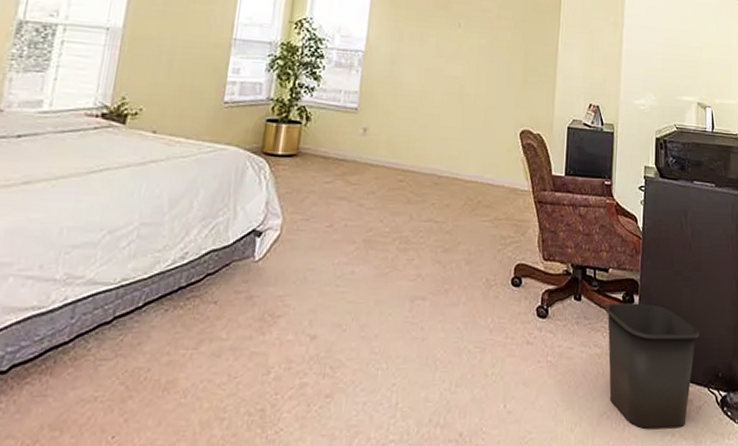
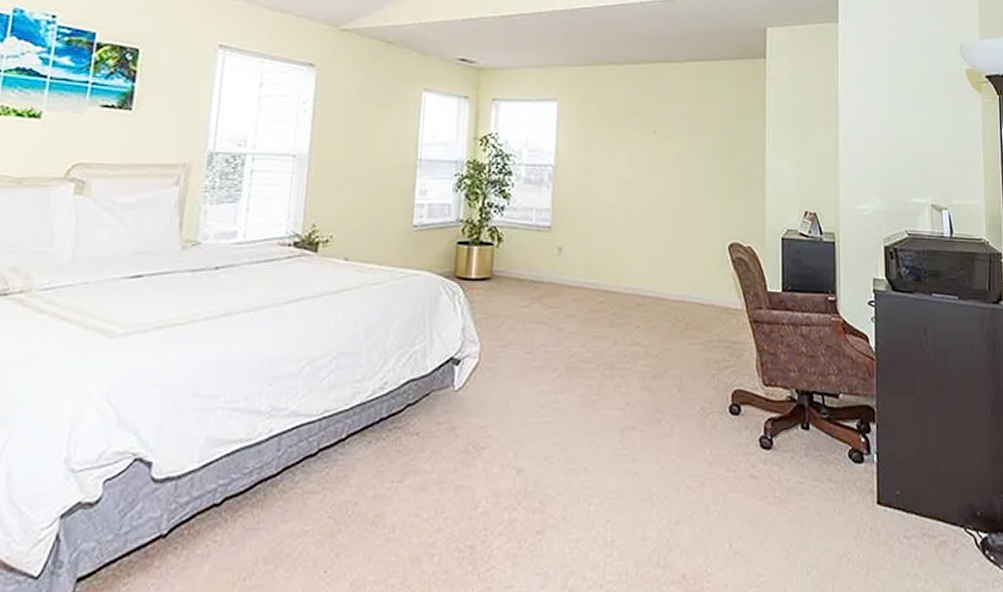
waste bin: present [604,303,700,430] -> none [837,432,952,575]

